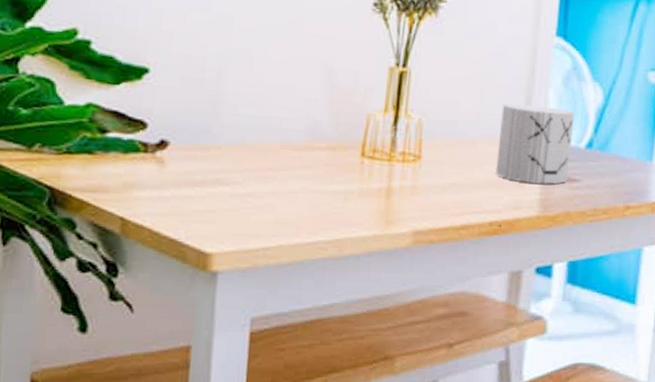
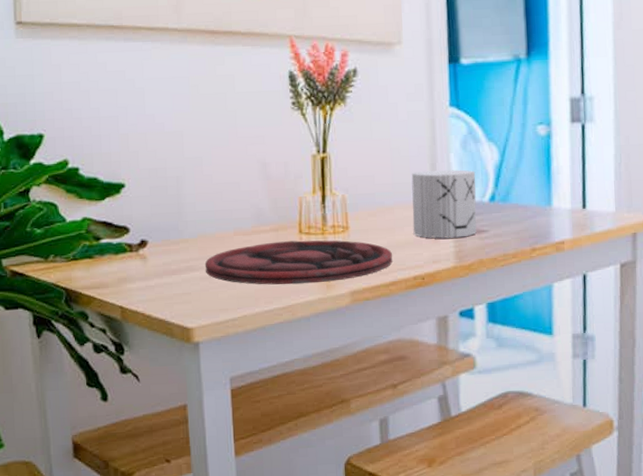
plate: none [238,162,468,217] -> present [204,240,392,285]

